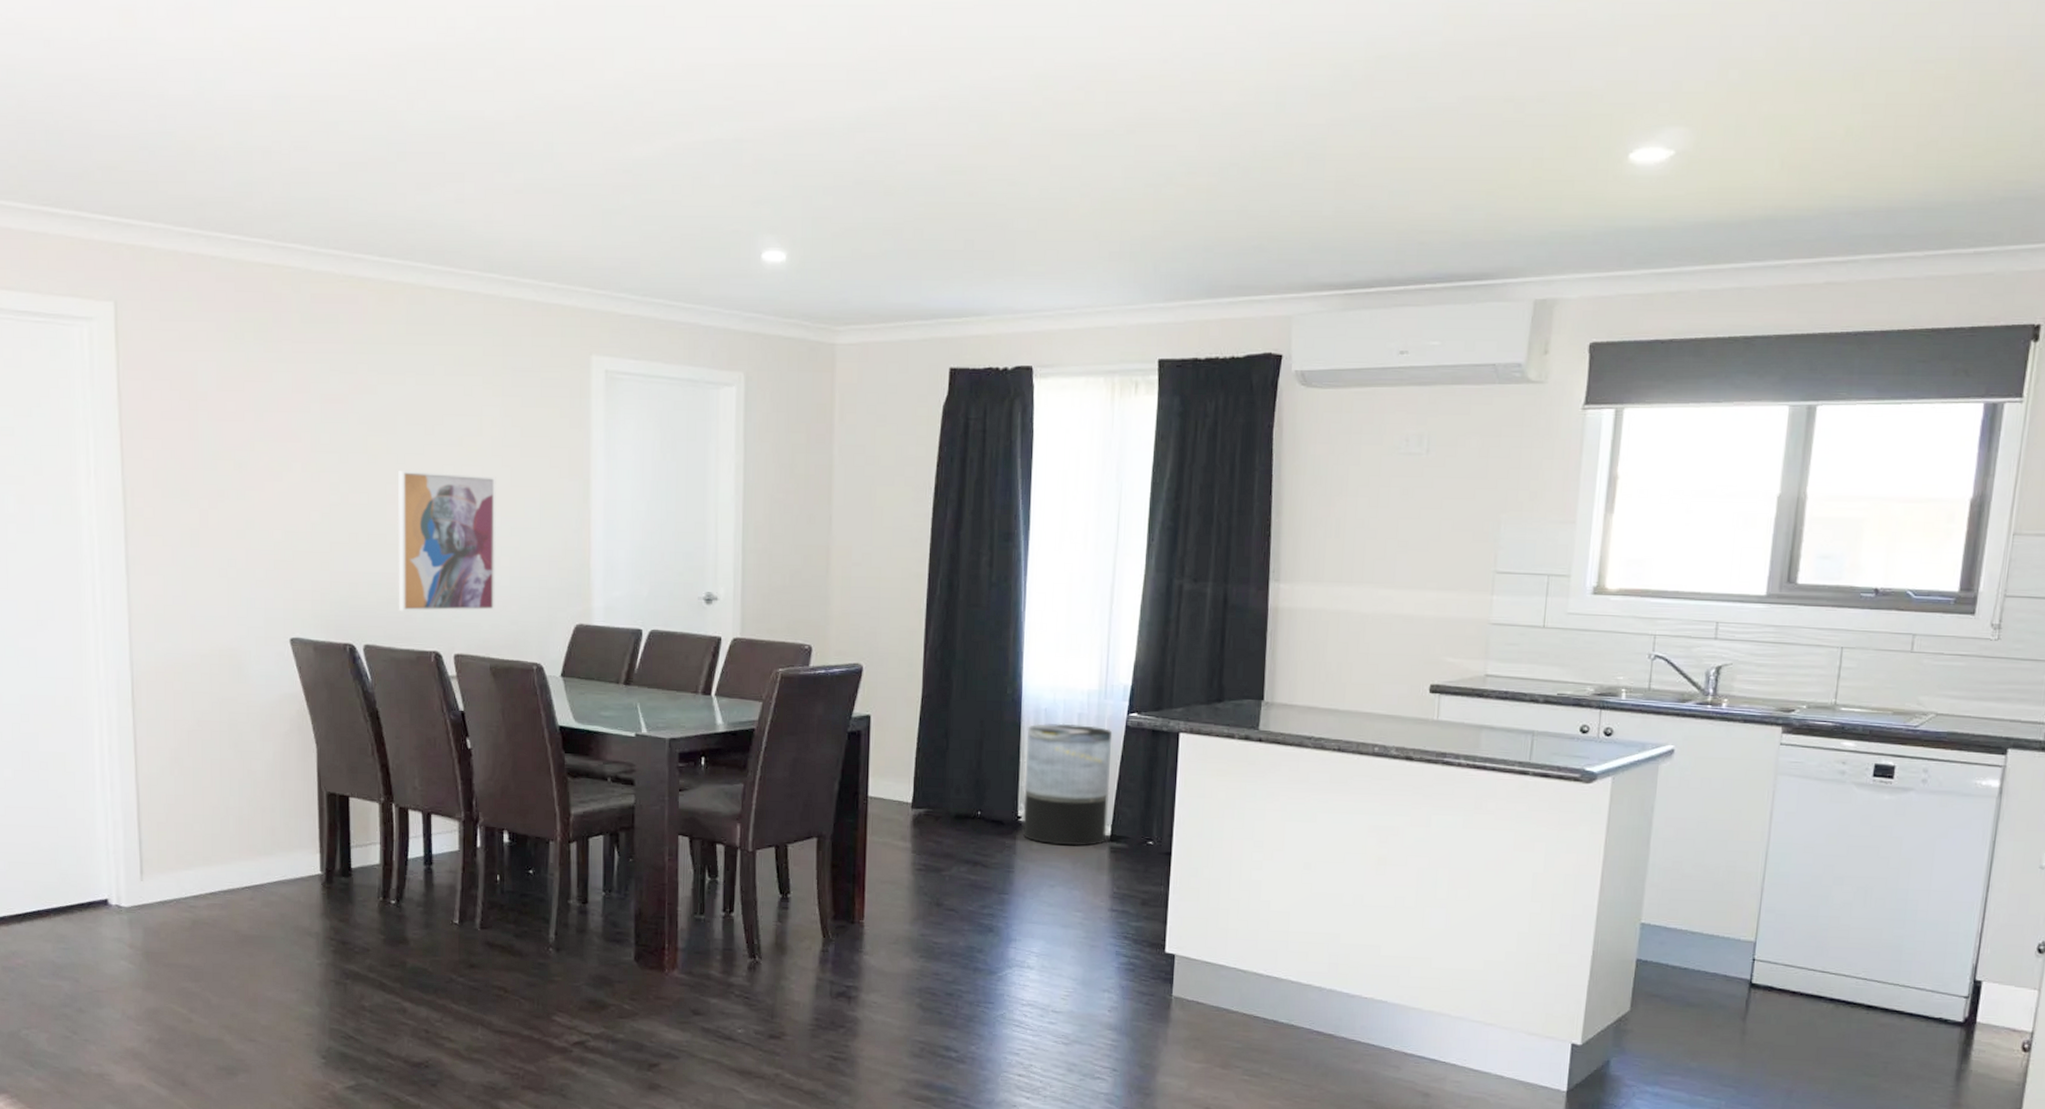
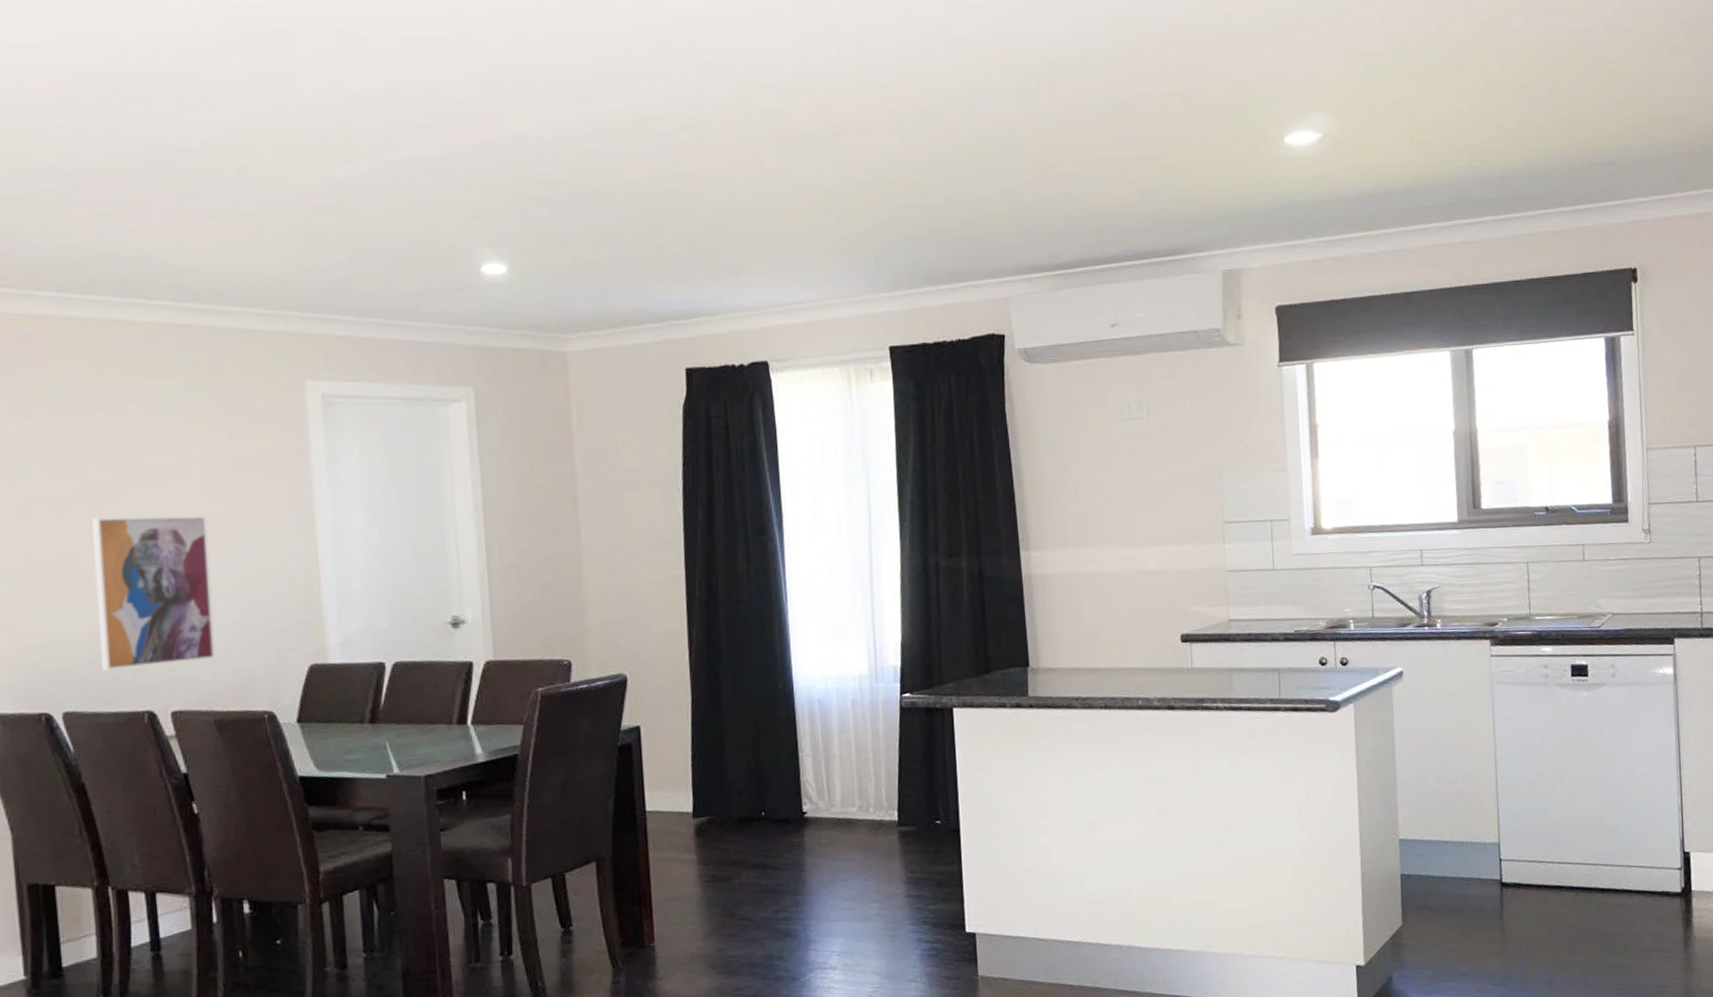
trash can: present [1022,723,1113,846] -> none [802,710,894,838]

